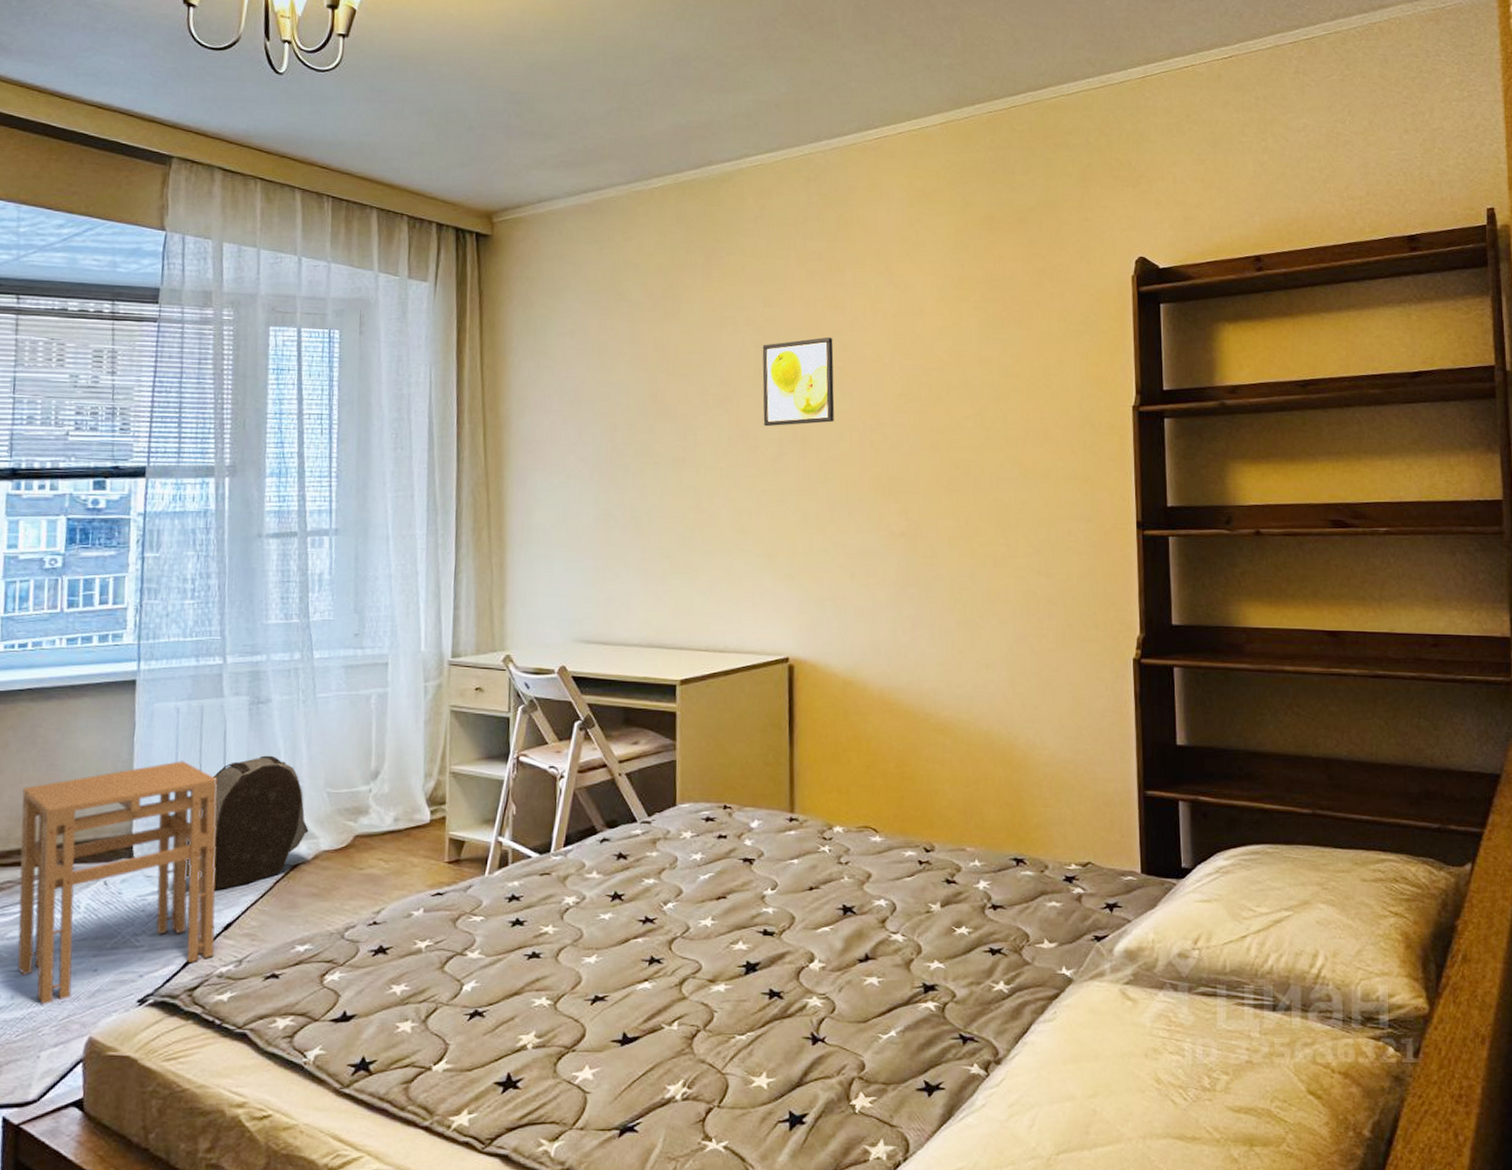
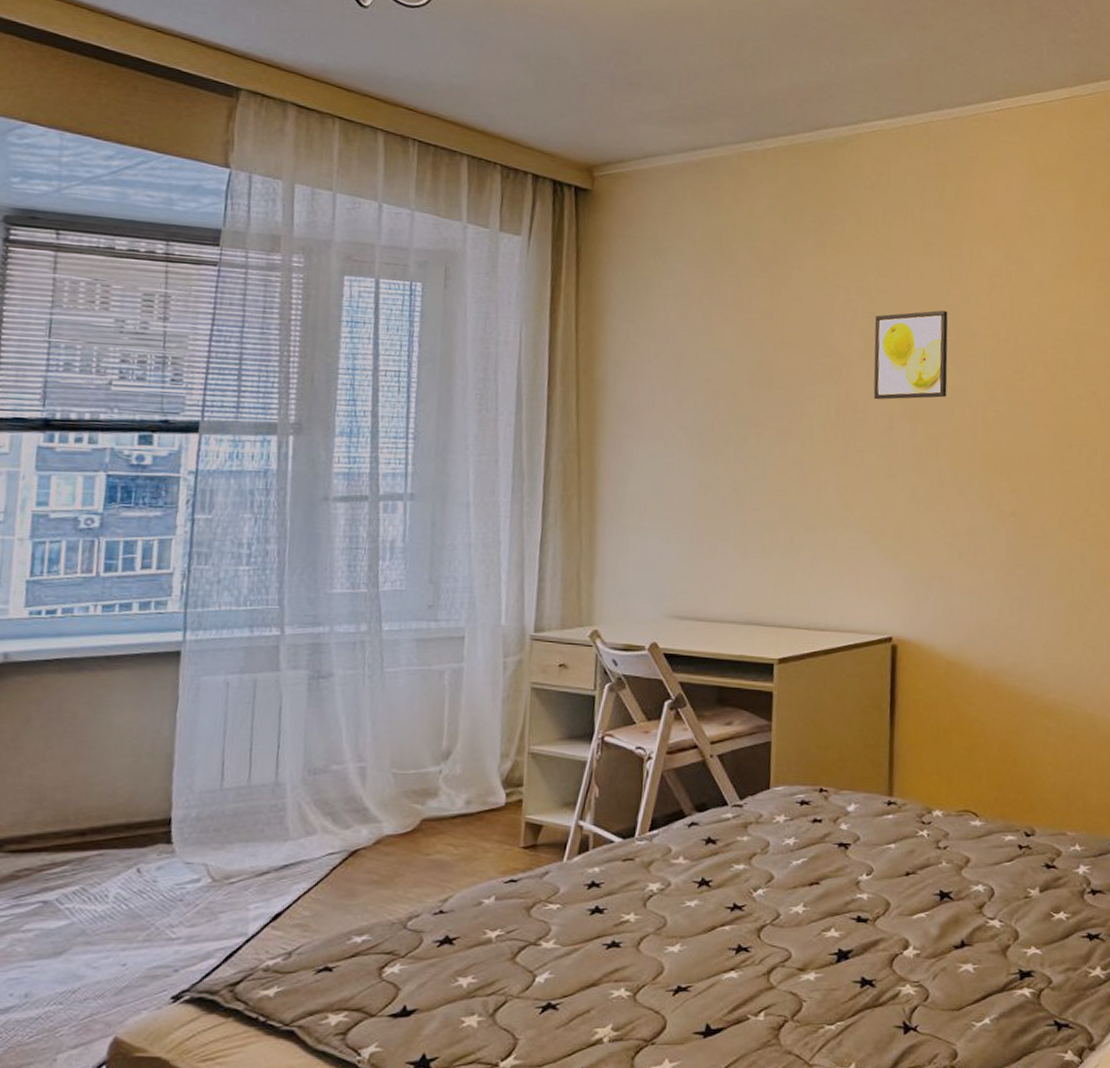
stool: present [17,761,217,1006] -> none [33,739,270,1004]
backpack: present [185,755,309,889] -> none [231,733,371,877]

